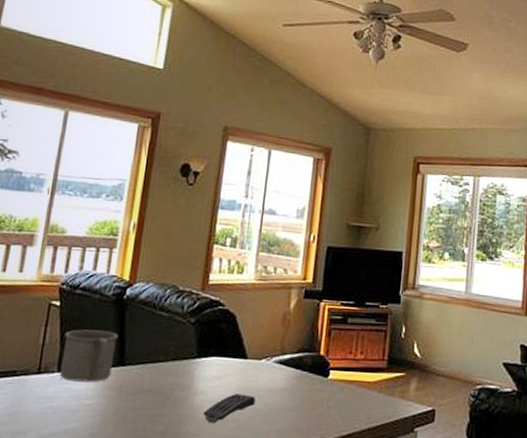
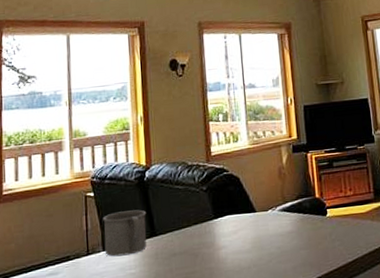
remote control: present [203,394,256,424] -> none [228,242,270,272]

